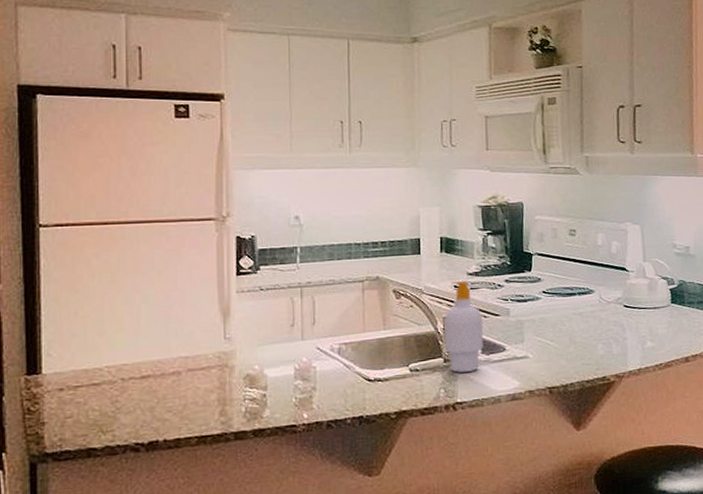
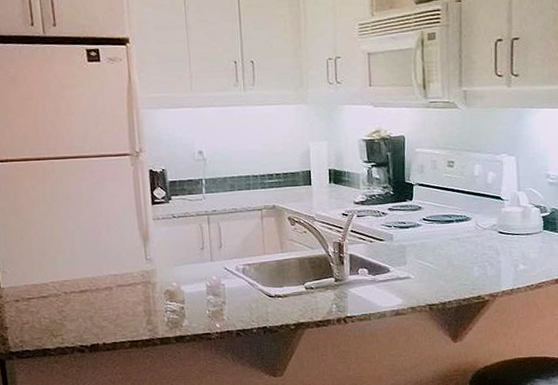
soap bottle: present [444,281,484,373] -> none [334,209,370,291]

